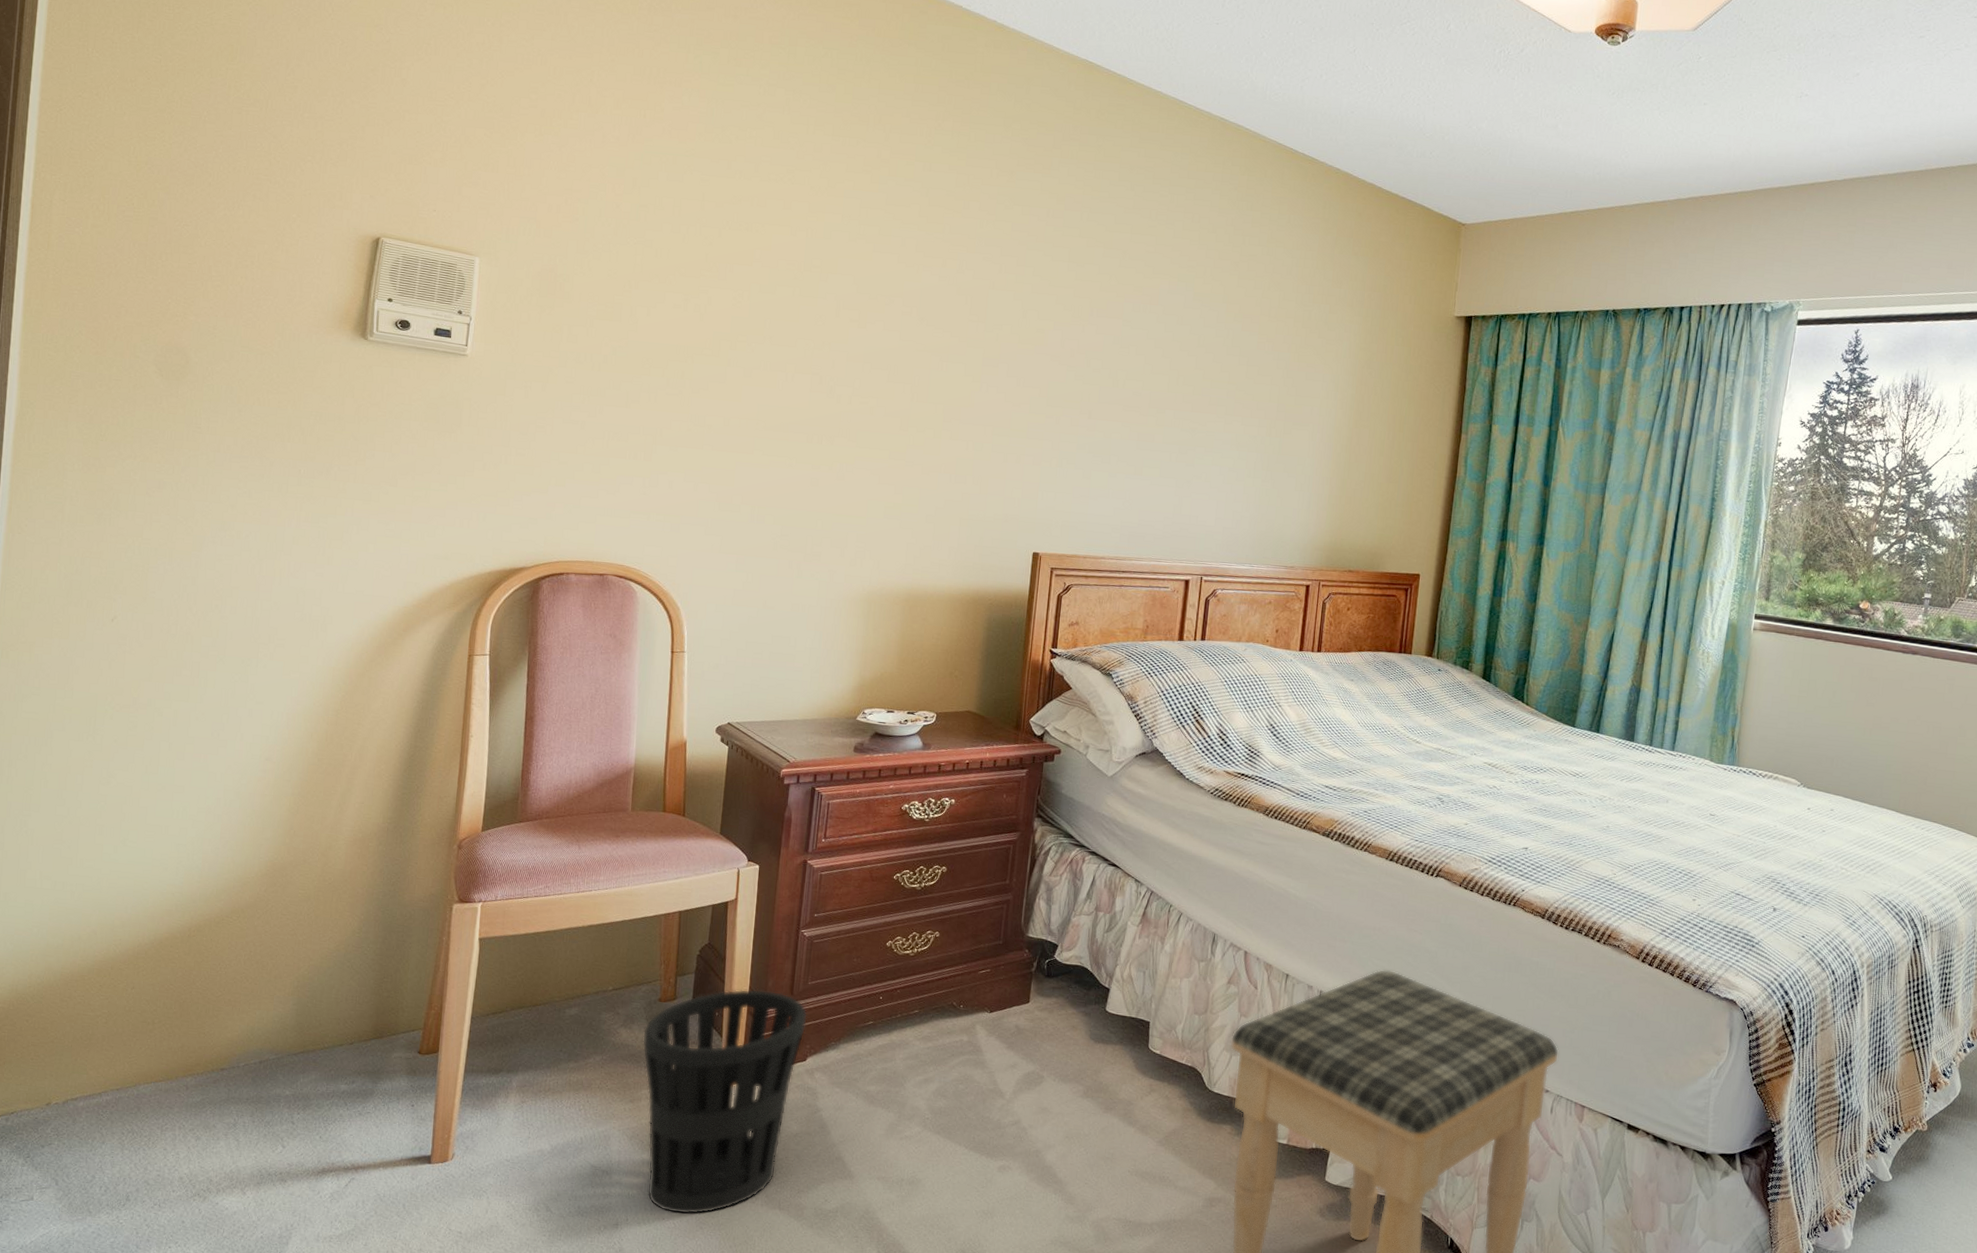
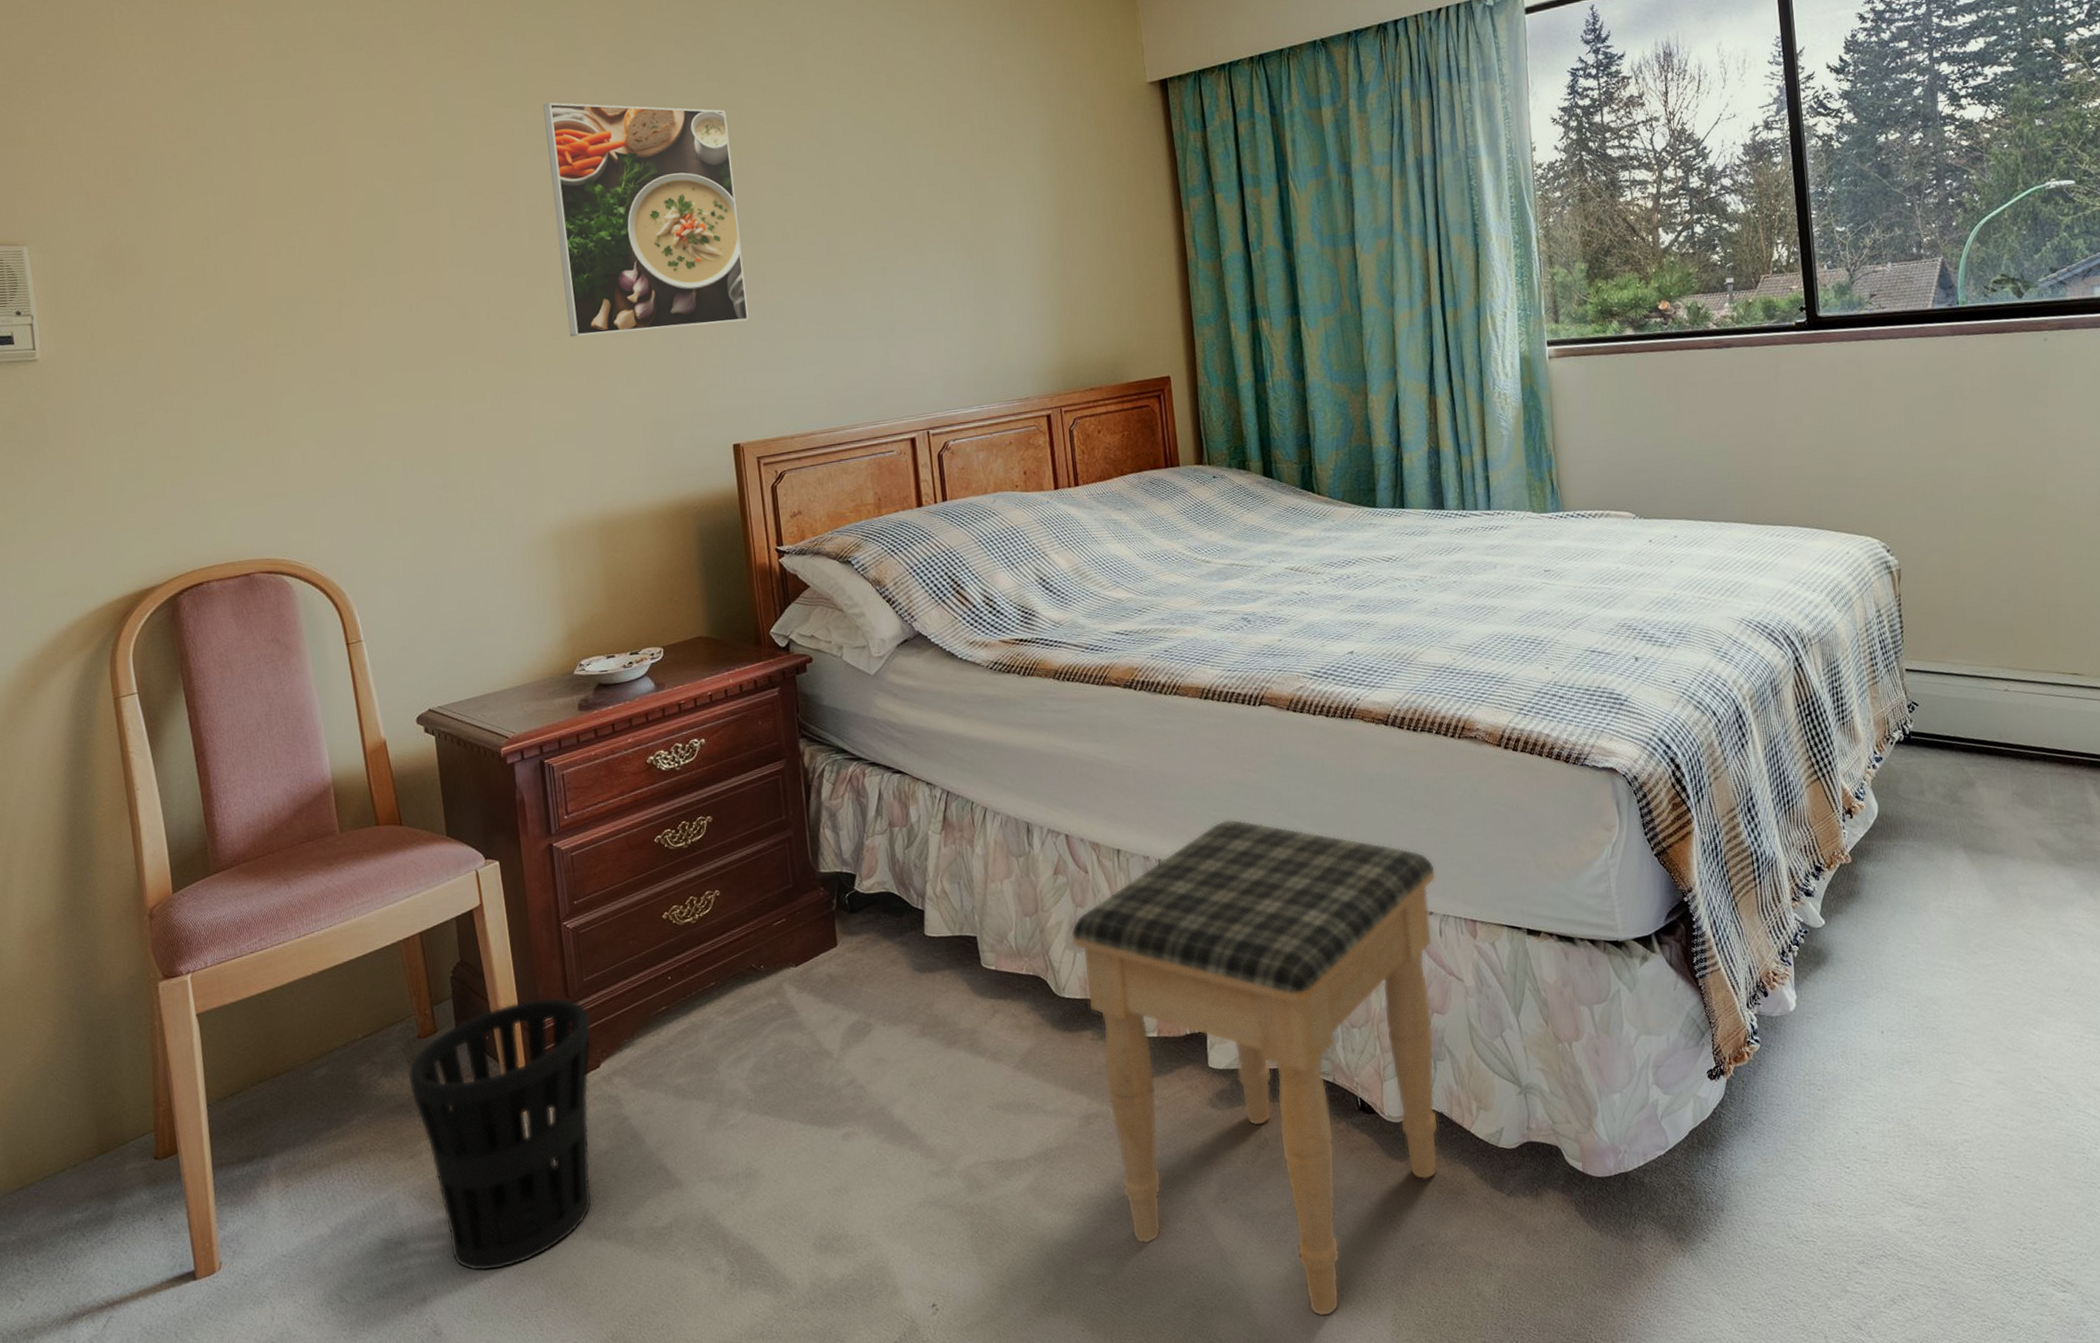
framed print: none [915,227,1088,449] -> present [543,102,750,337]

